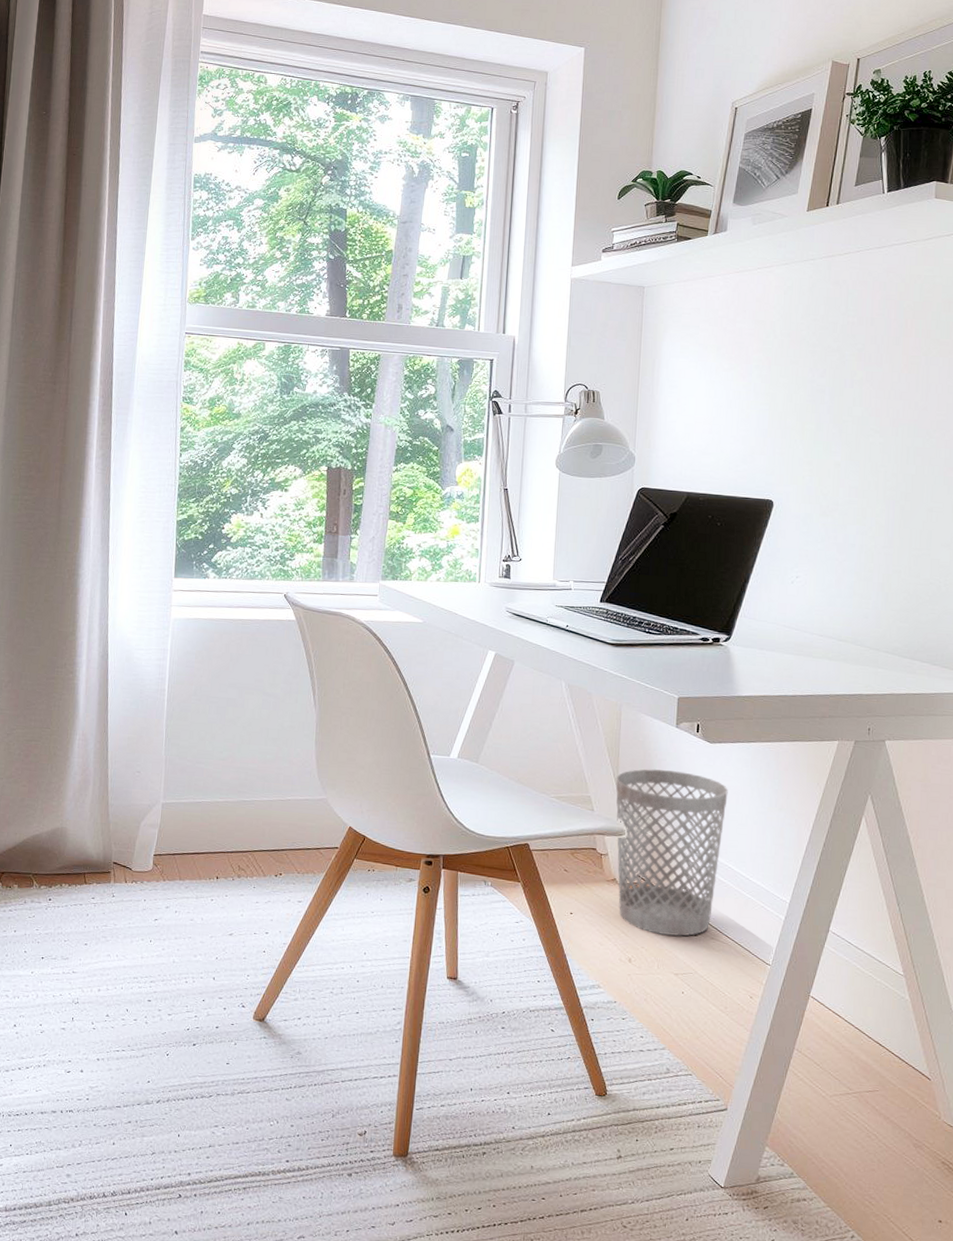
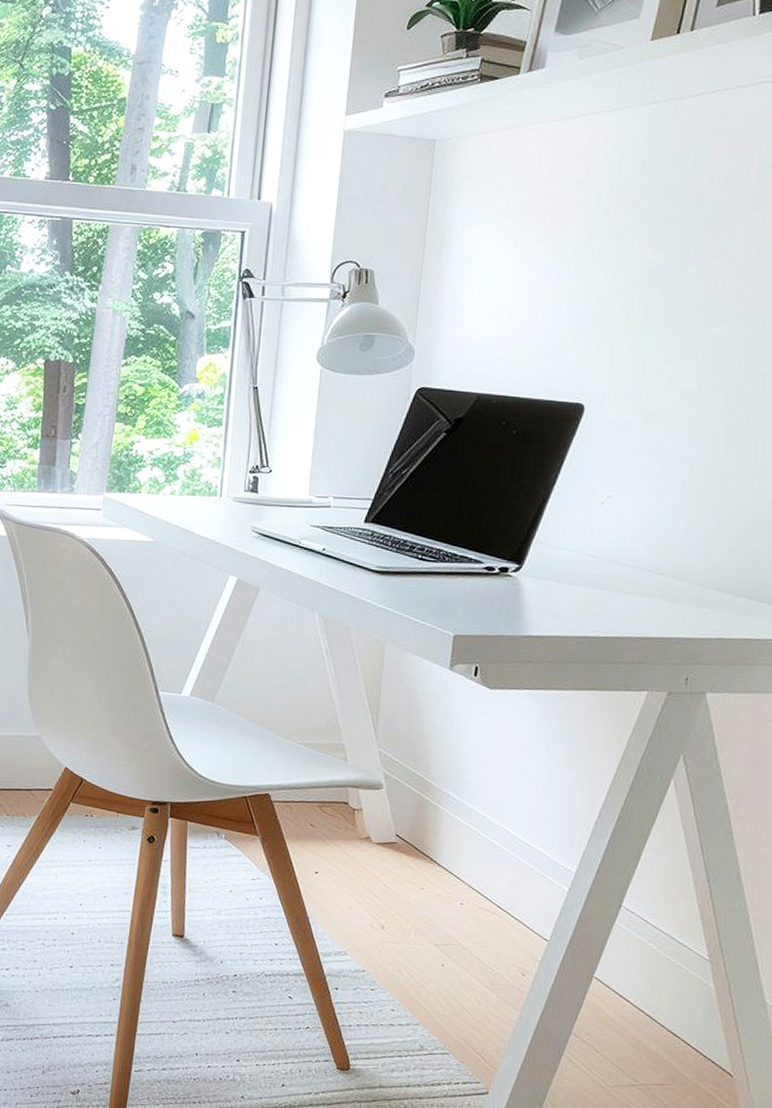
wastebasket: present [615,769,728,937] -> none [372,715,509,904]

